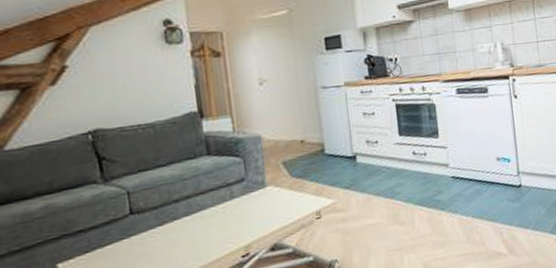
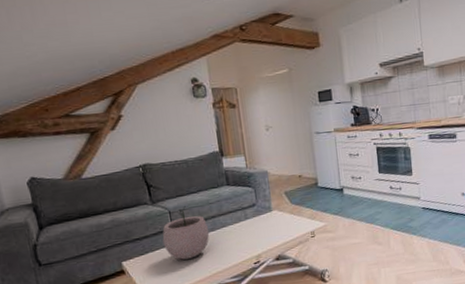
plant pot: none [116,184,183,257] -> present [162,206,210,260]

